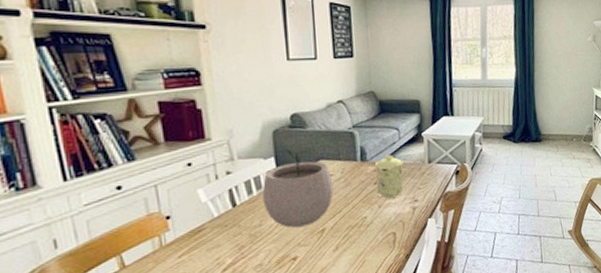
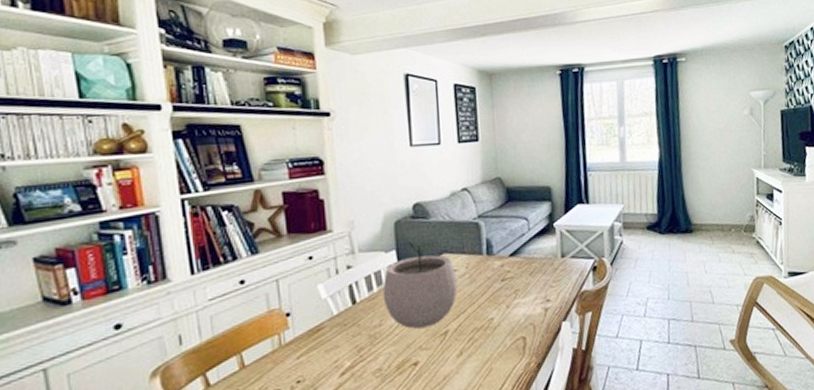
mug: present [374,155,404,198] -> none [501,248,535,297]

